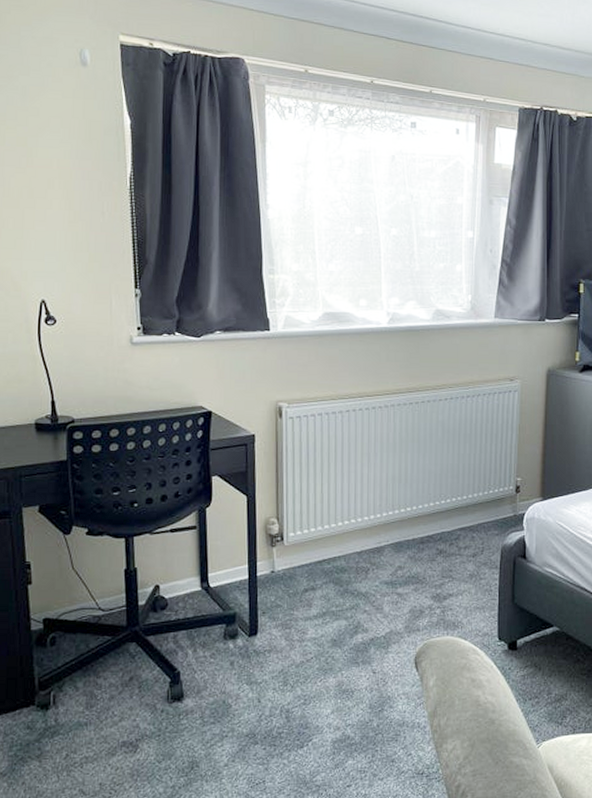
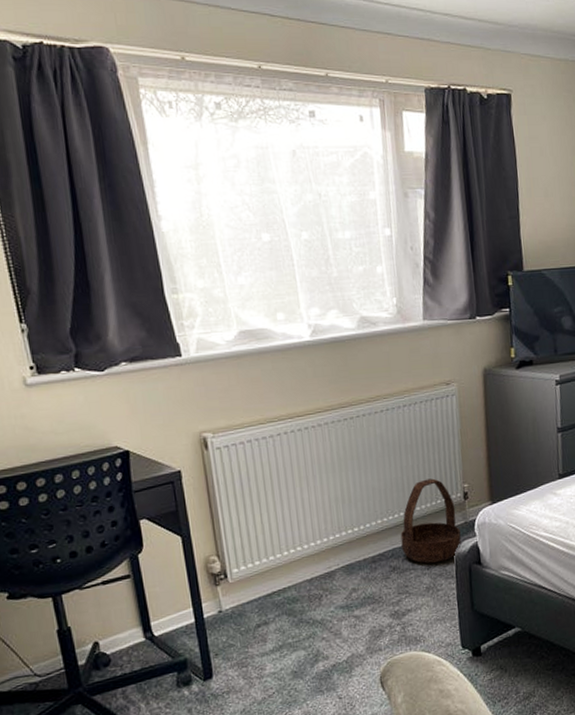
basket: none [450,469,509,552] -> present [400,478,461,564]

